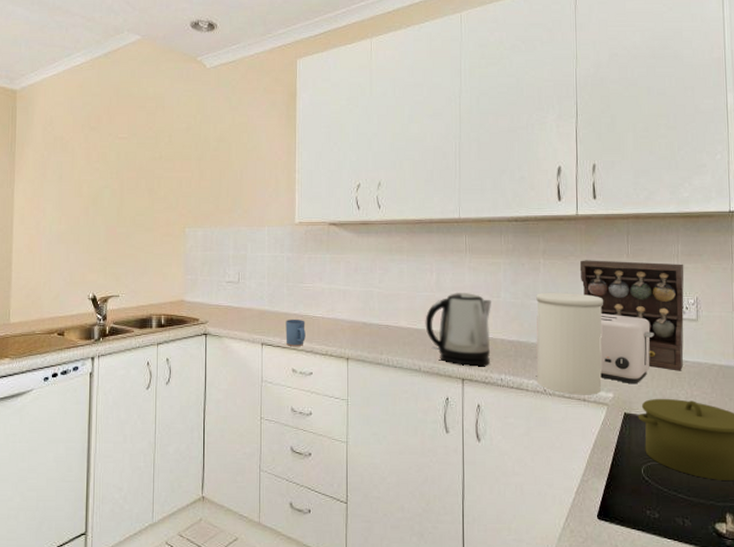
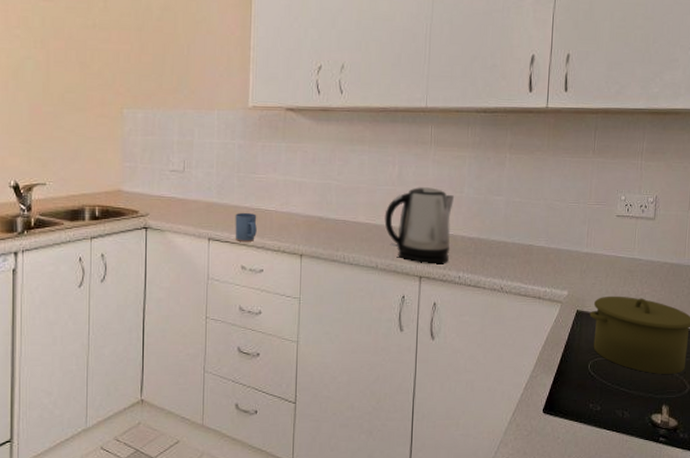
canister: present [536,292,603,395] -> none [494,188,566,293]
toaster: present [536,313,654,383] -> none [495,211,612,281]
spice rack: present [579,260,684,371] -> none [545,155,647,269]

